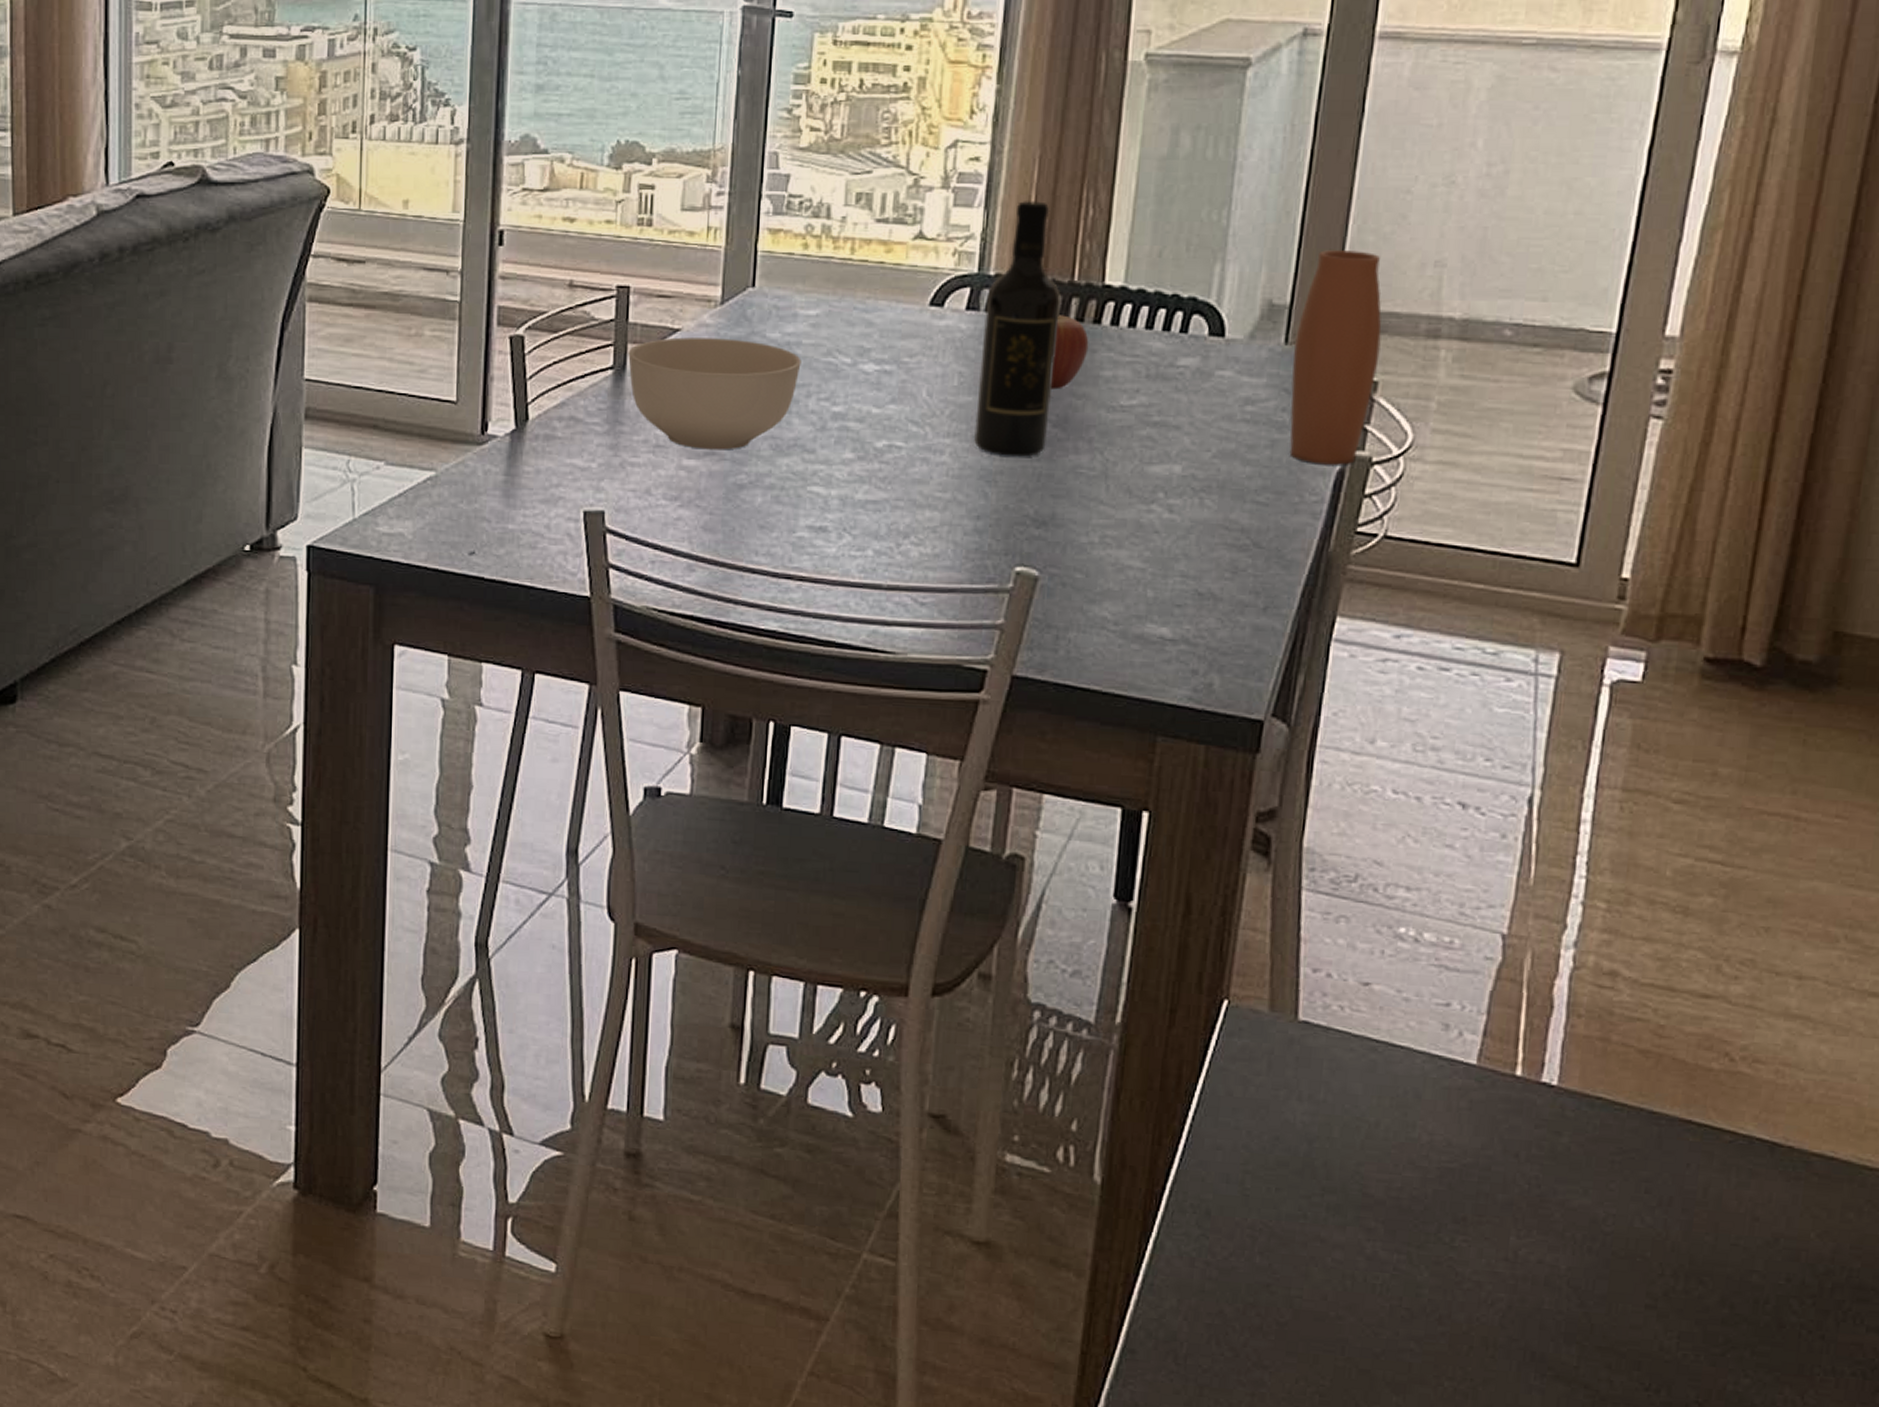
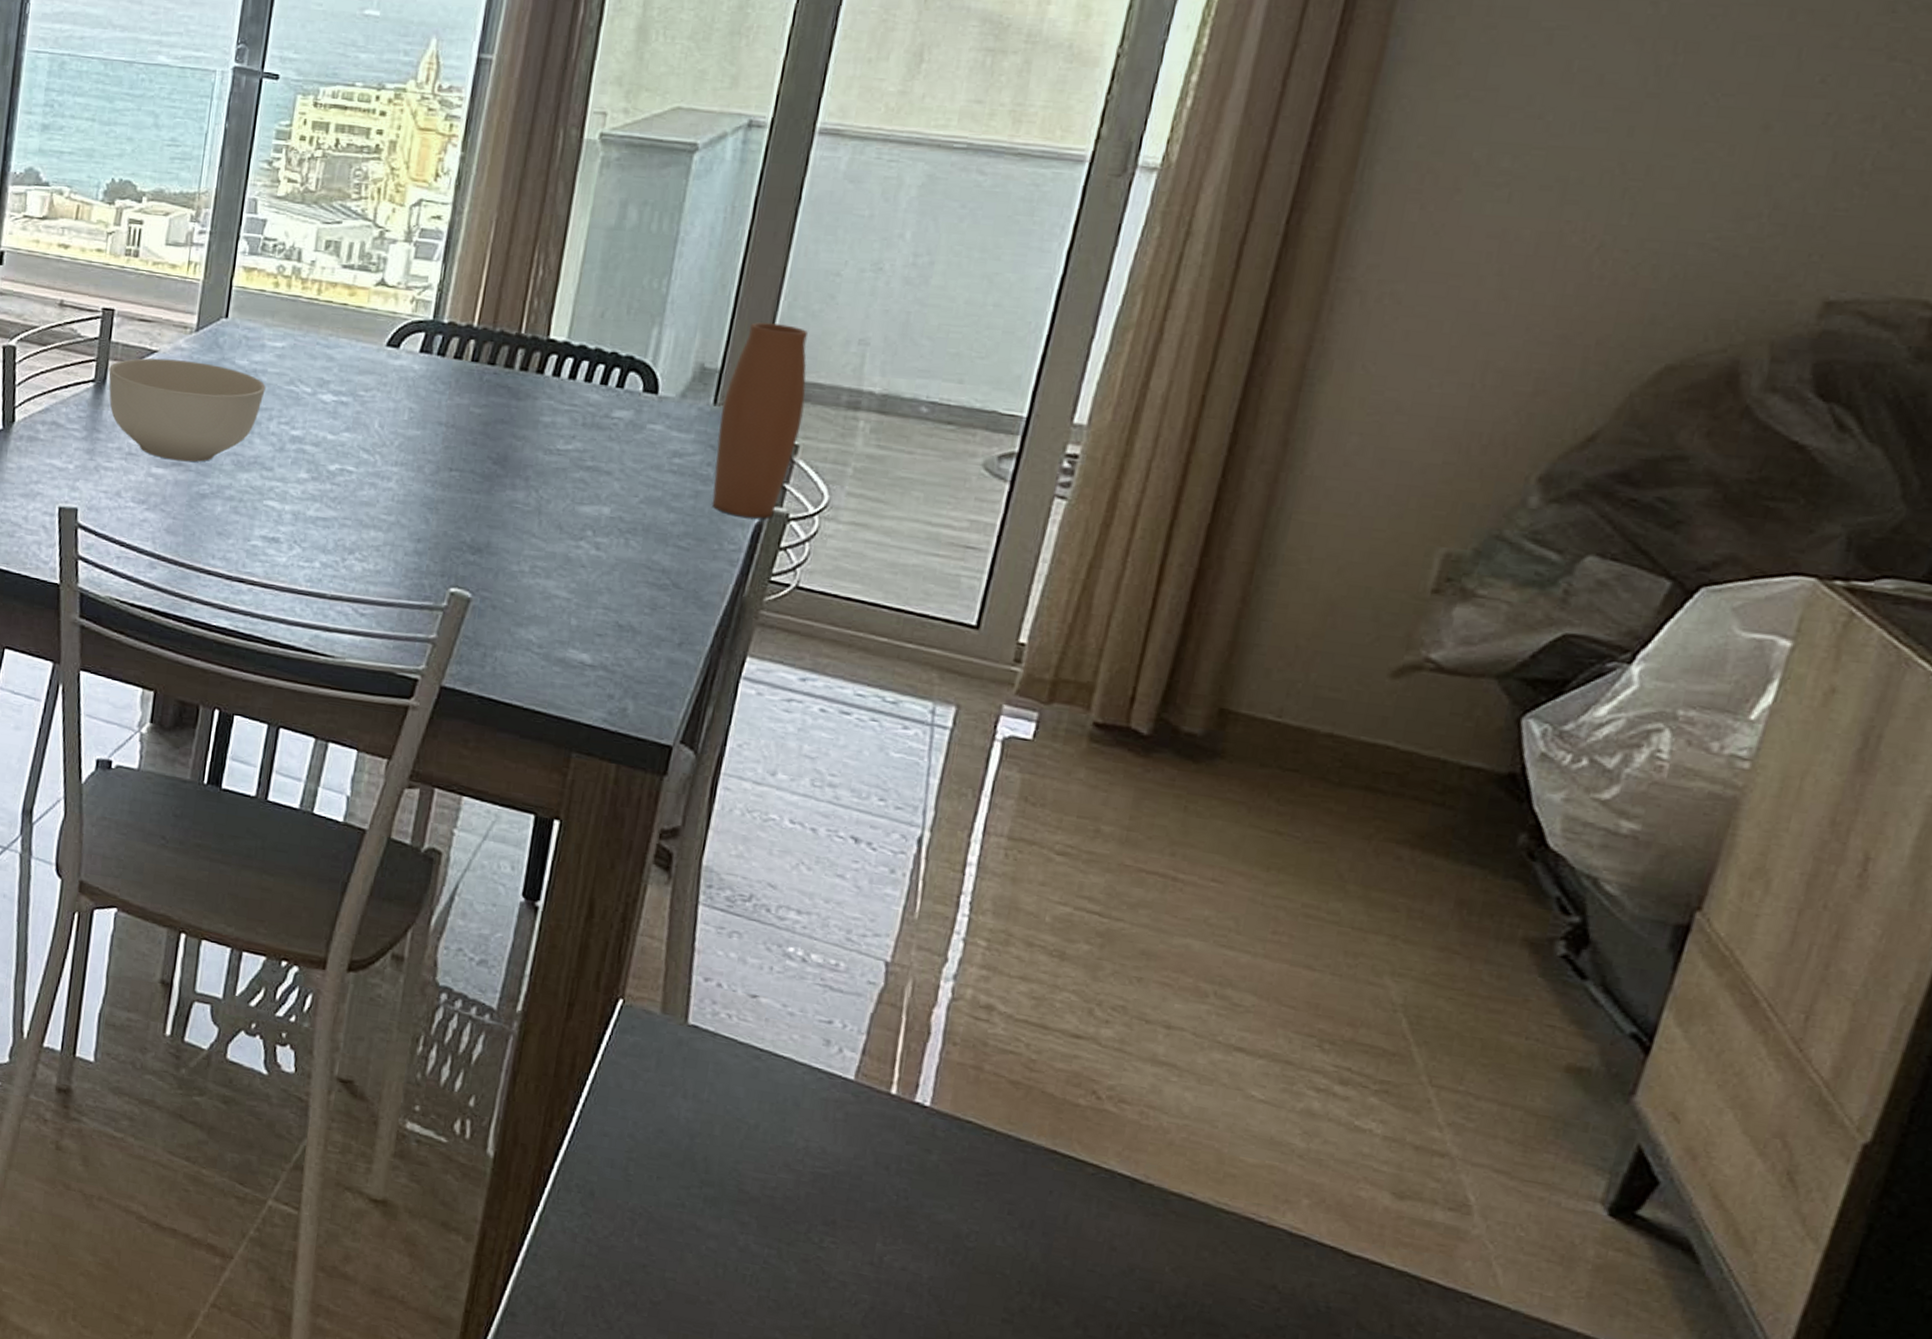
wine bottle: present [973,201,1061,457] -> none [419,258,508,489]
fruit: present [1050,315,1089,390] -> none [492,363,532,430]

